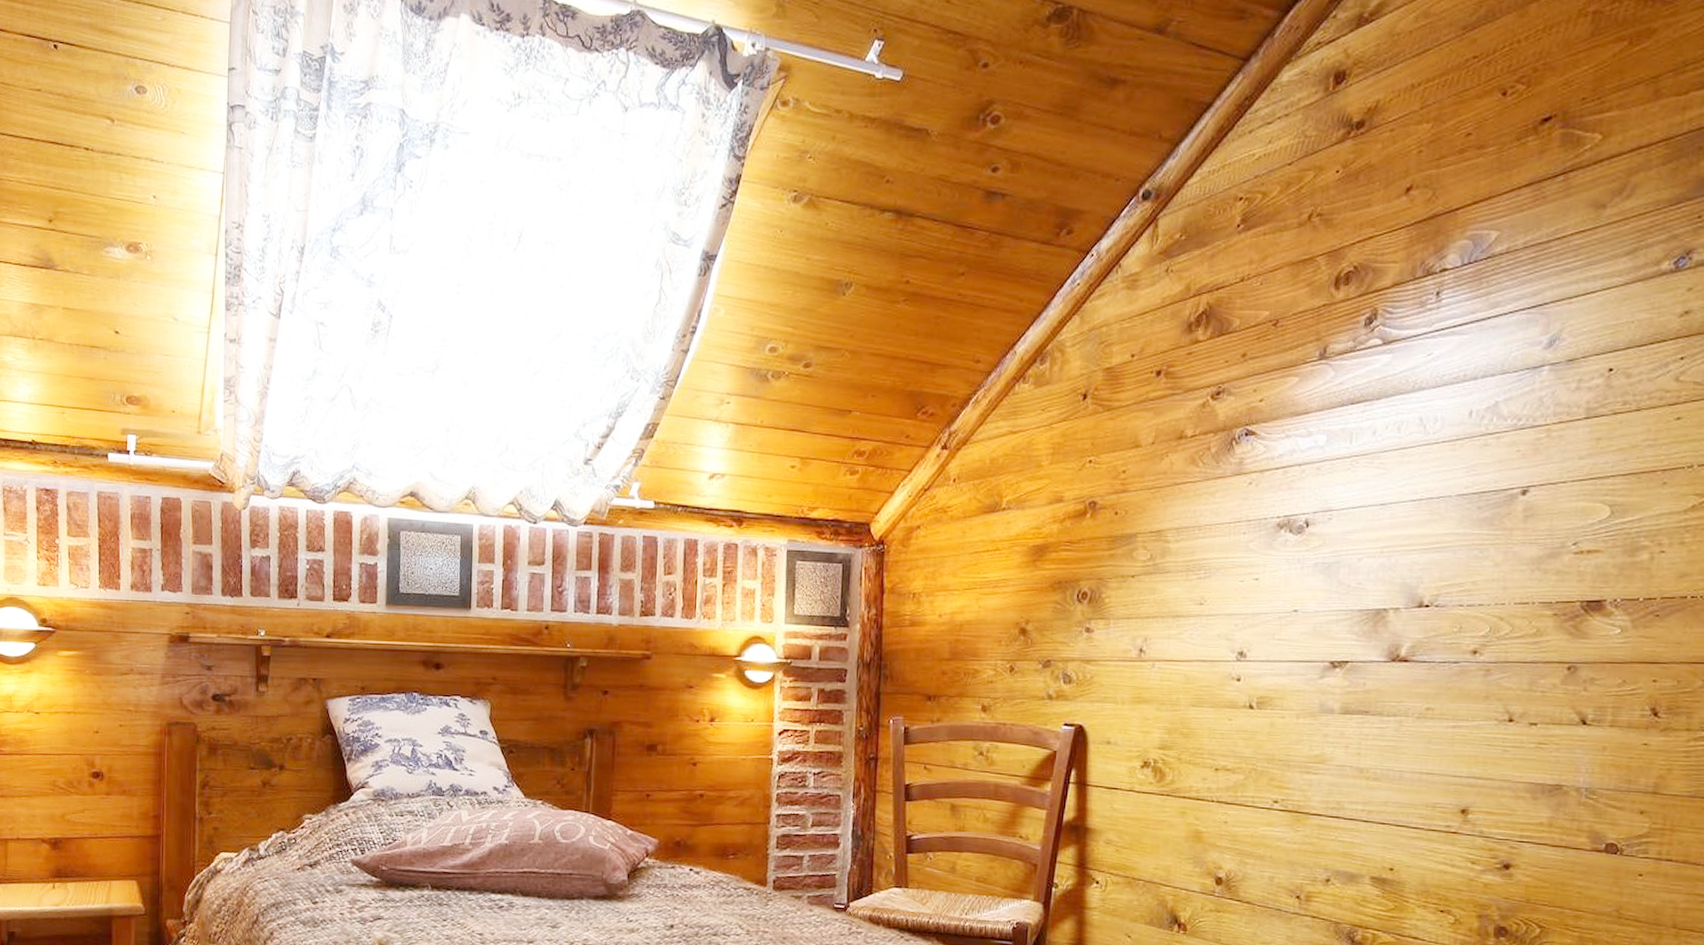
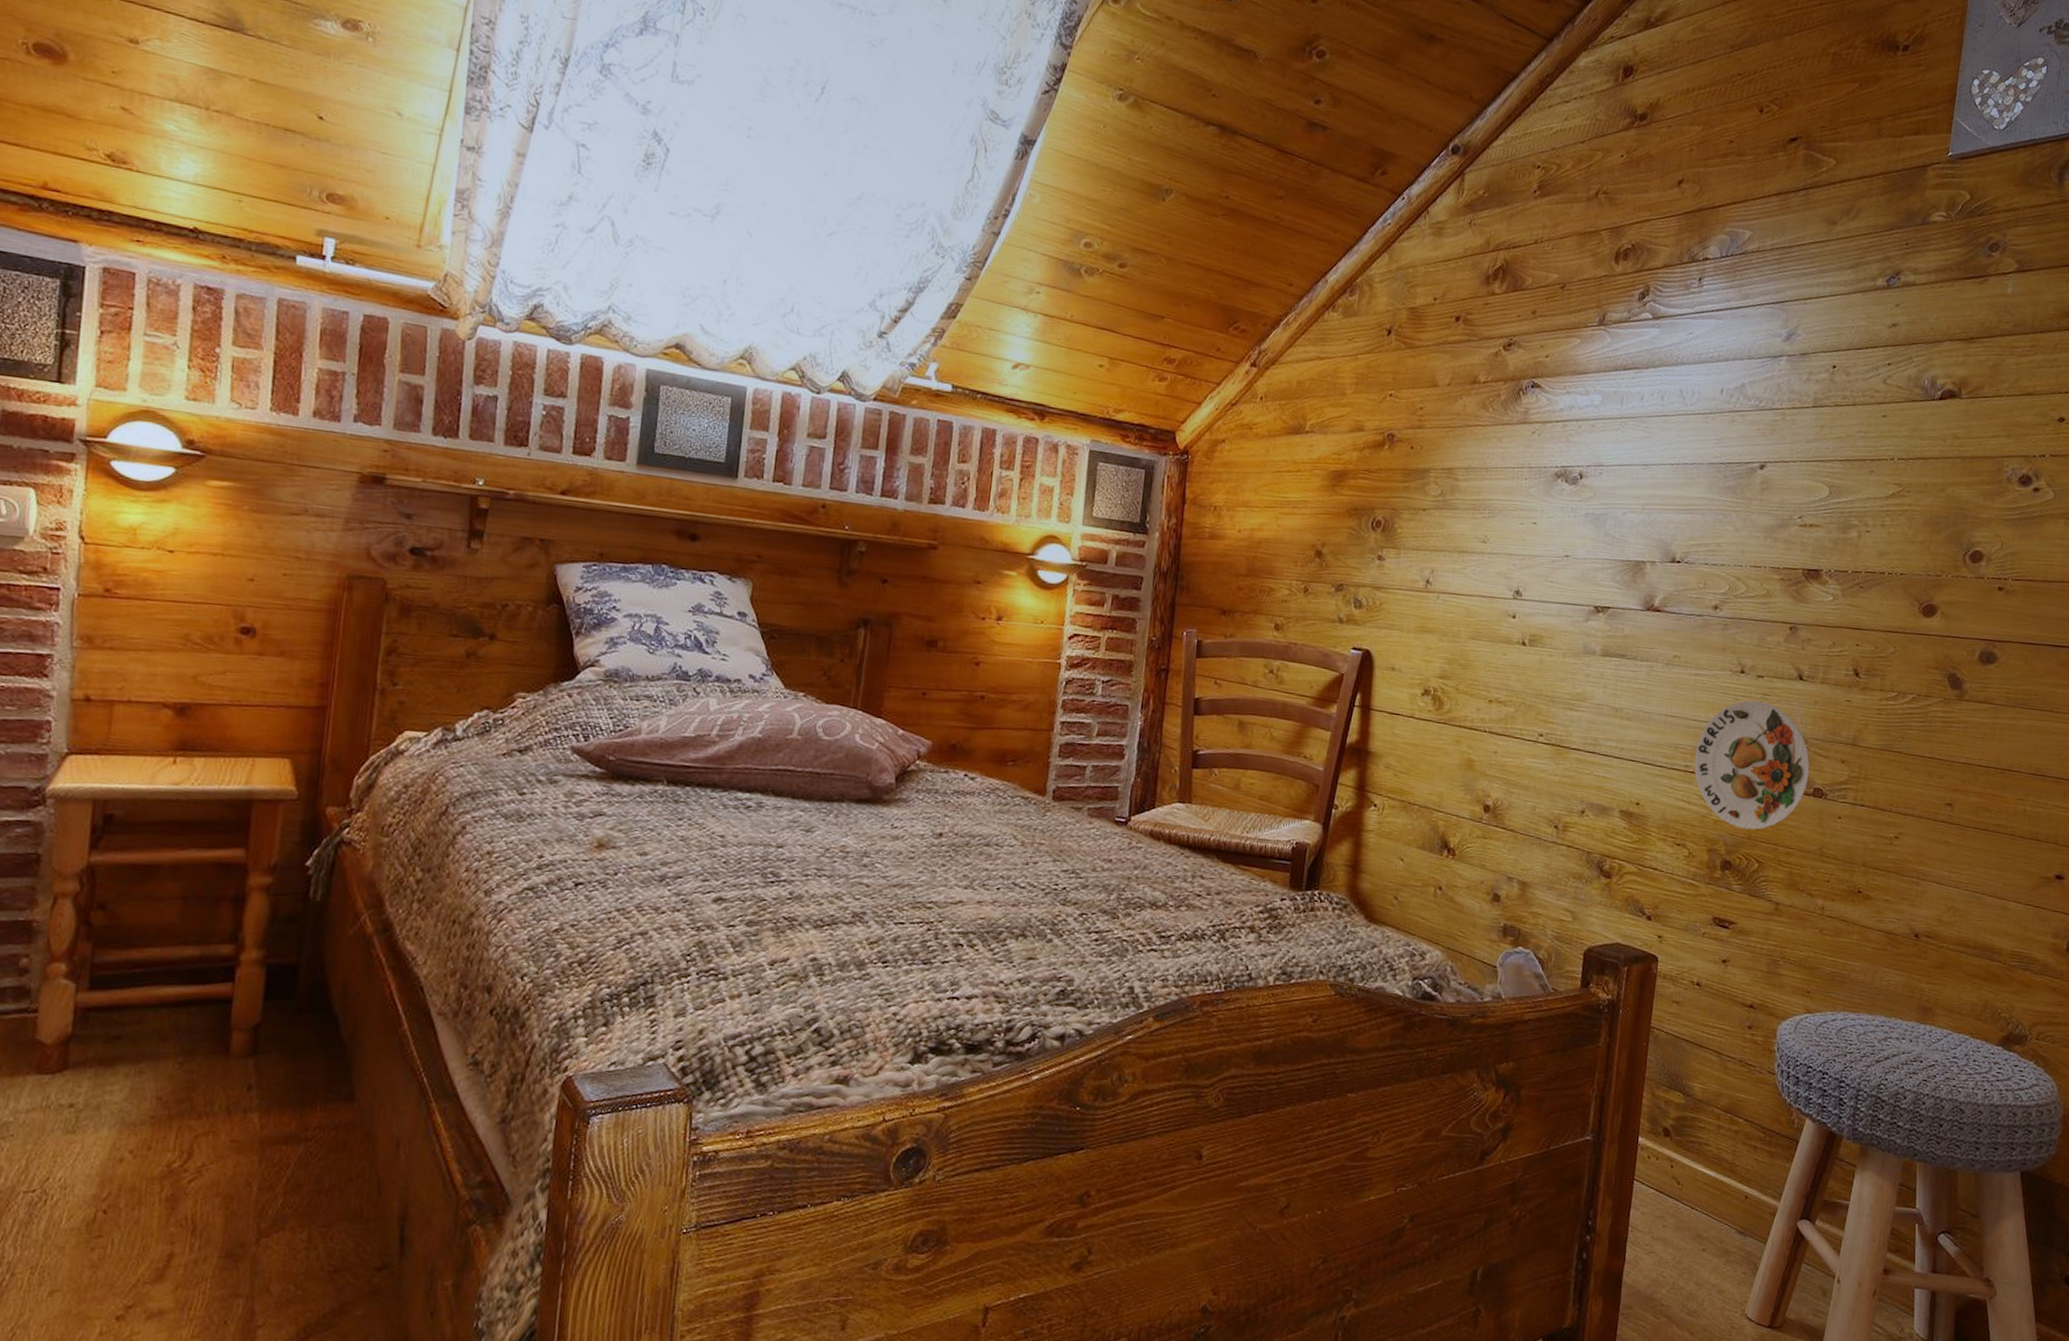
decorative plate: none [1456,751,1600,893] -> present [1694,700,1810,830]

